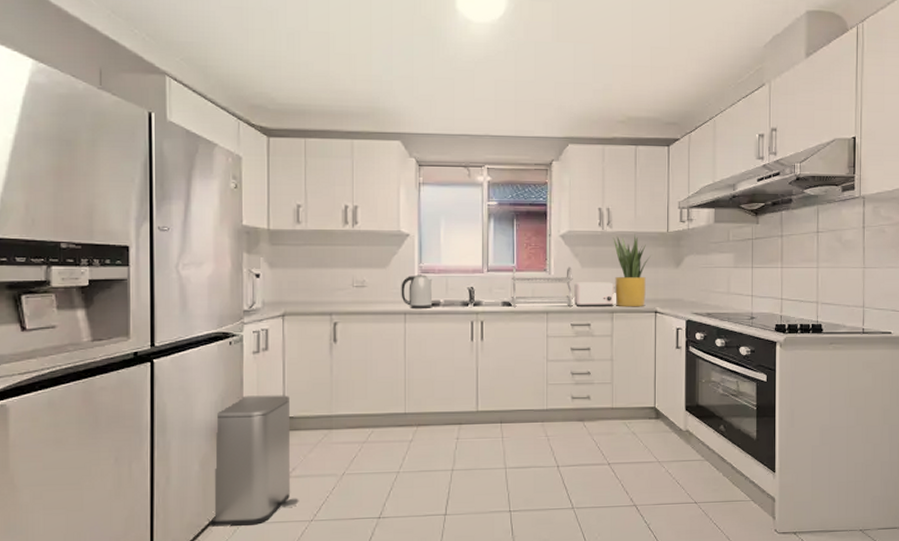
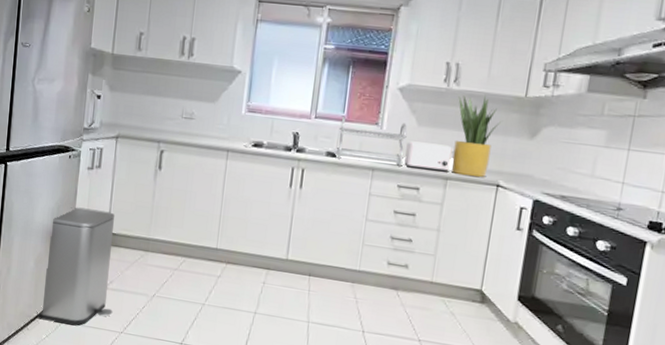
kettle: present [401,274,433,308] -> none [226,113,259,149]

